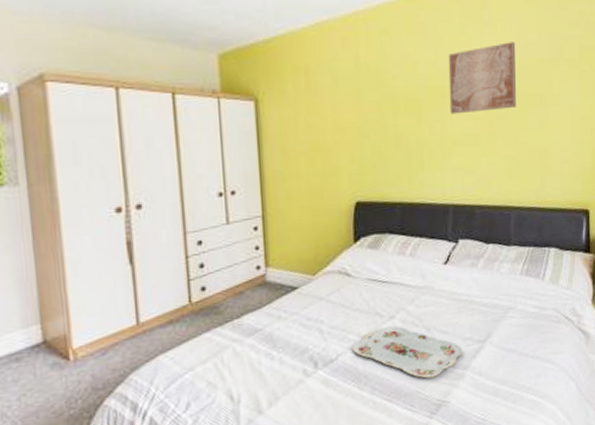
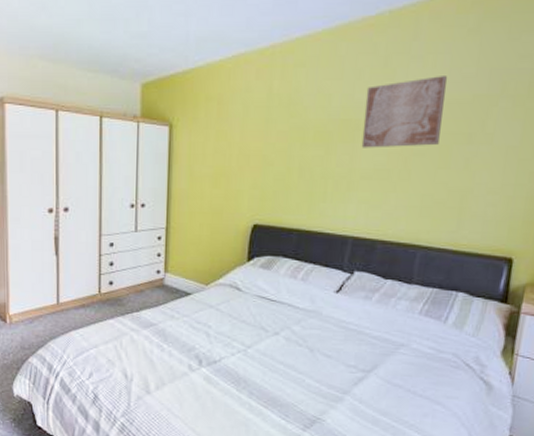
serving tray: present [352,325,463,379] -> none [235,340,345,395]

